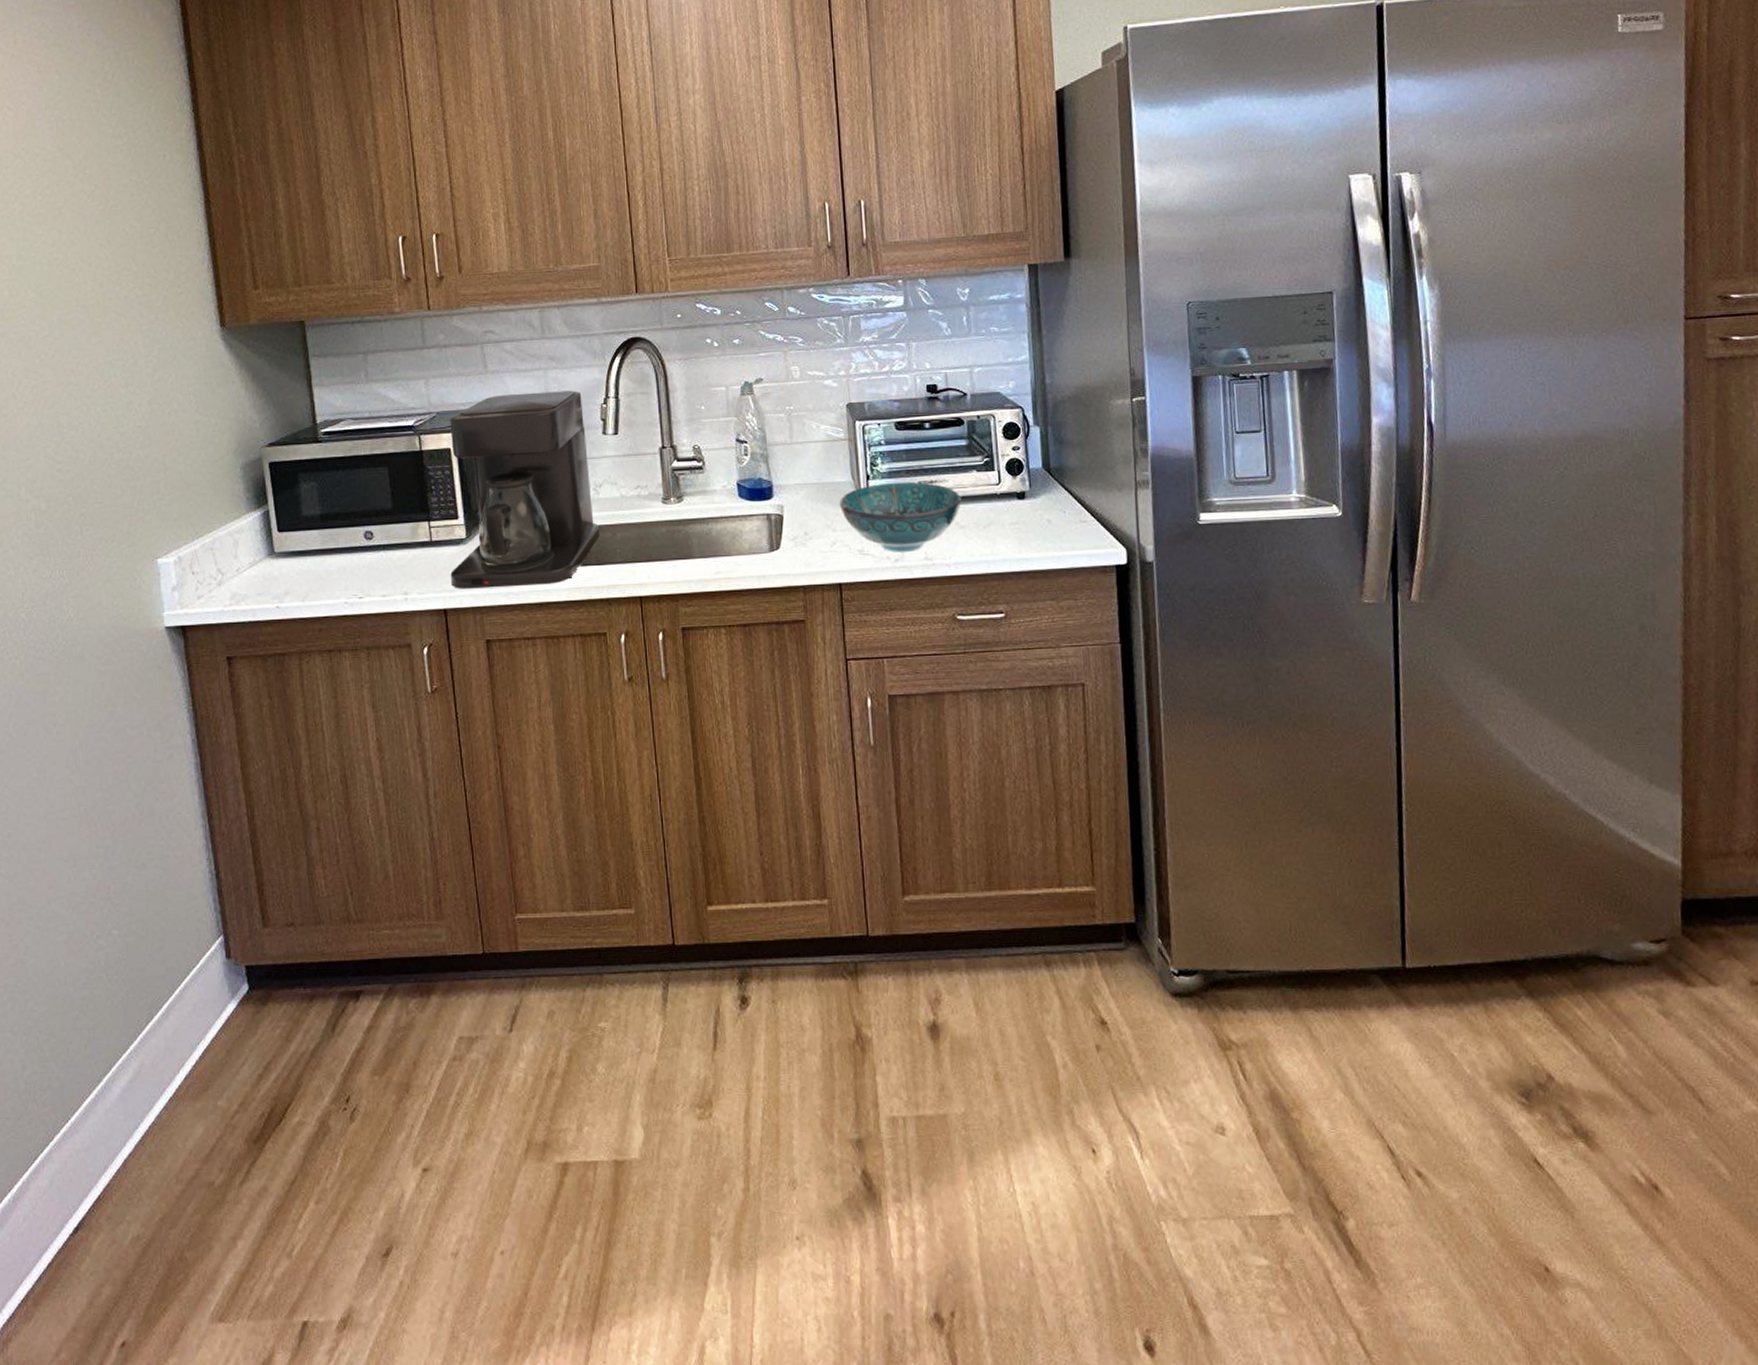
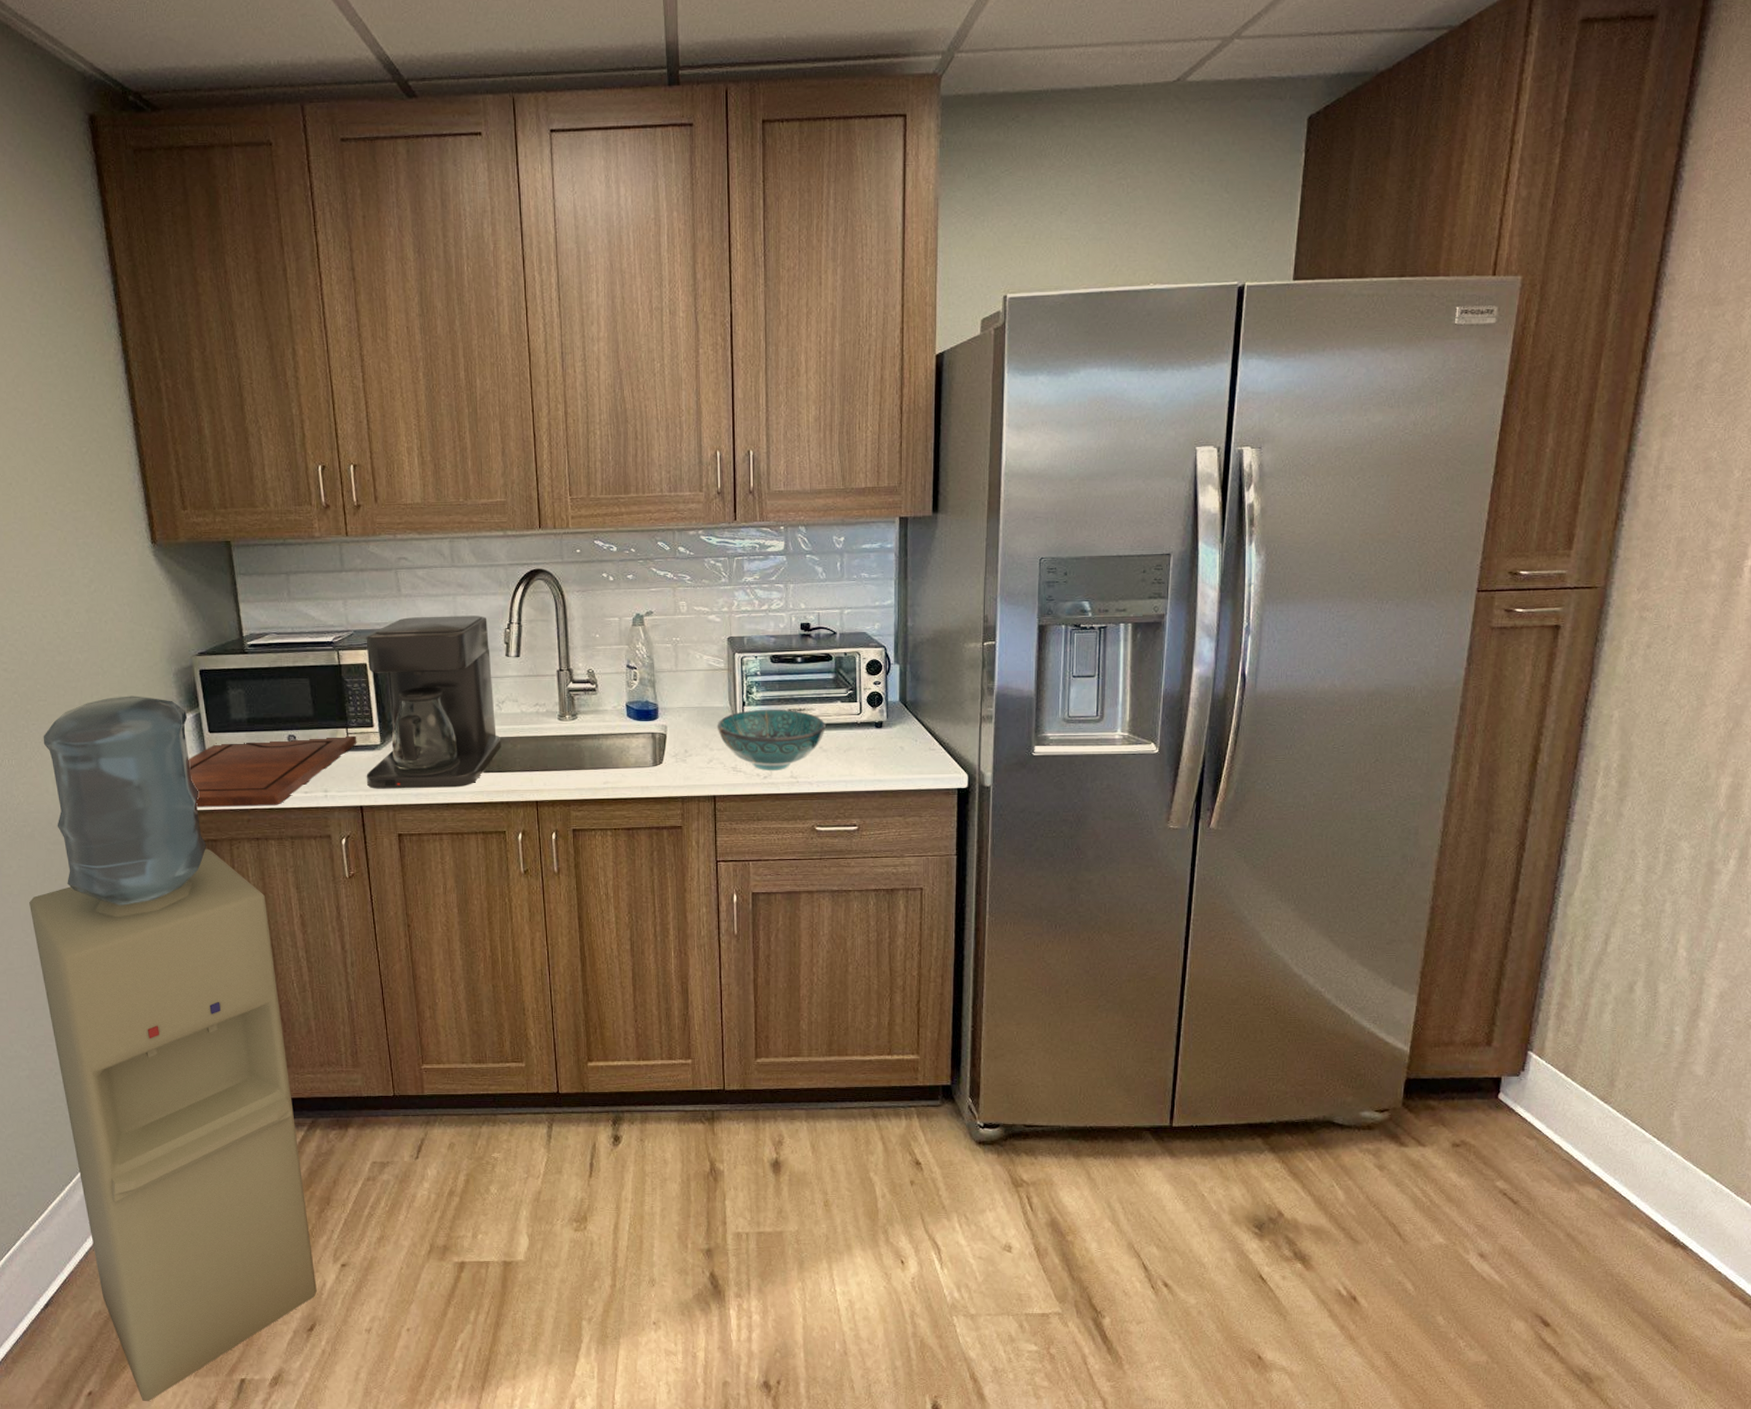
water cooler: none [75,493,394,1354] -> present [29,696,317,1402]
cutting board: none [255,530,440,617] -> present [188,737,357,808]

